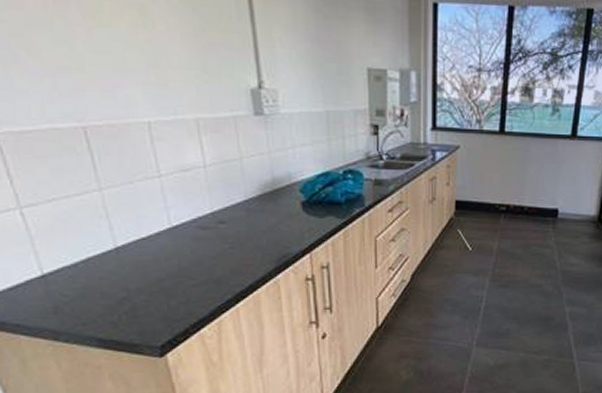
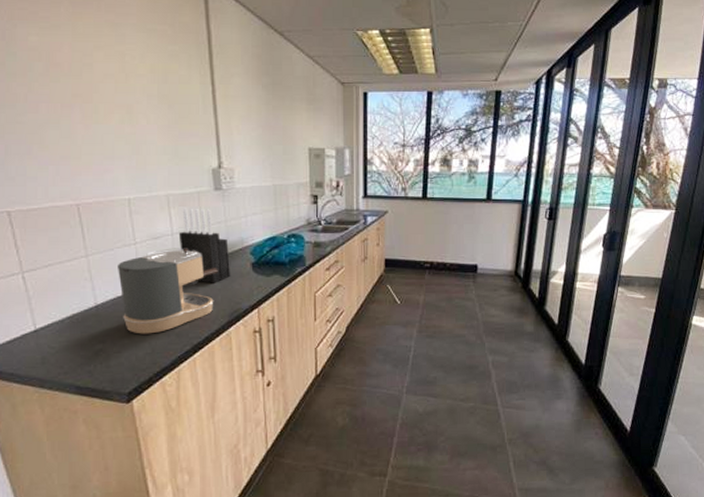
coffee maker: none [140,182,262,281] -> present [118,248,218,334]
knife block: none [212,135,276,224] -> present [178,208,230,283]

